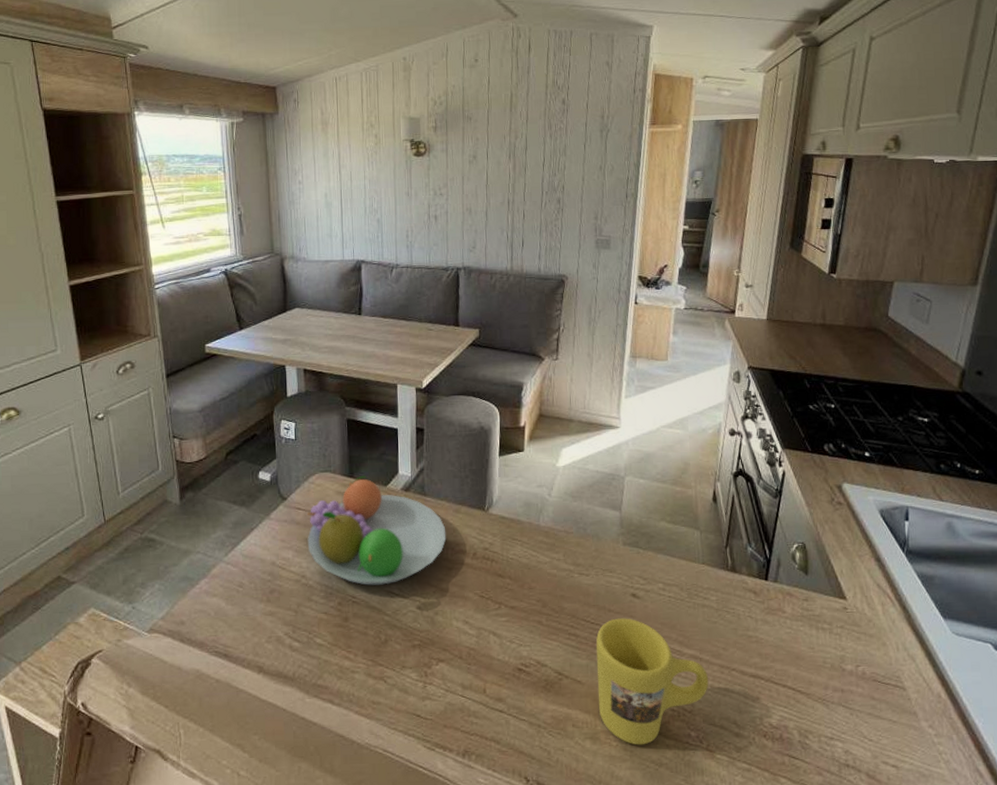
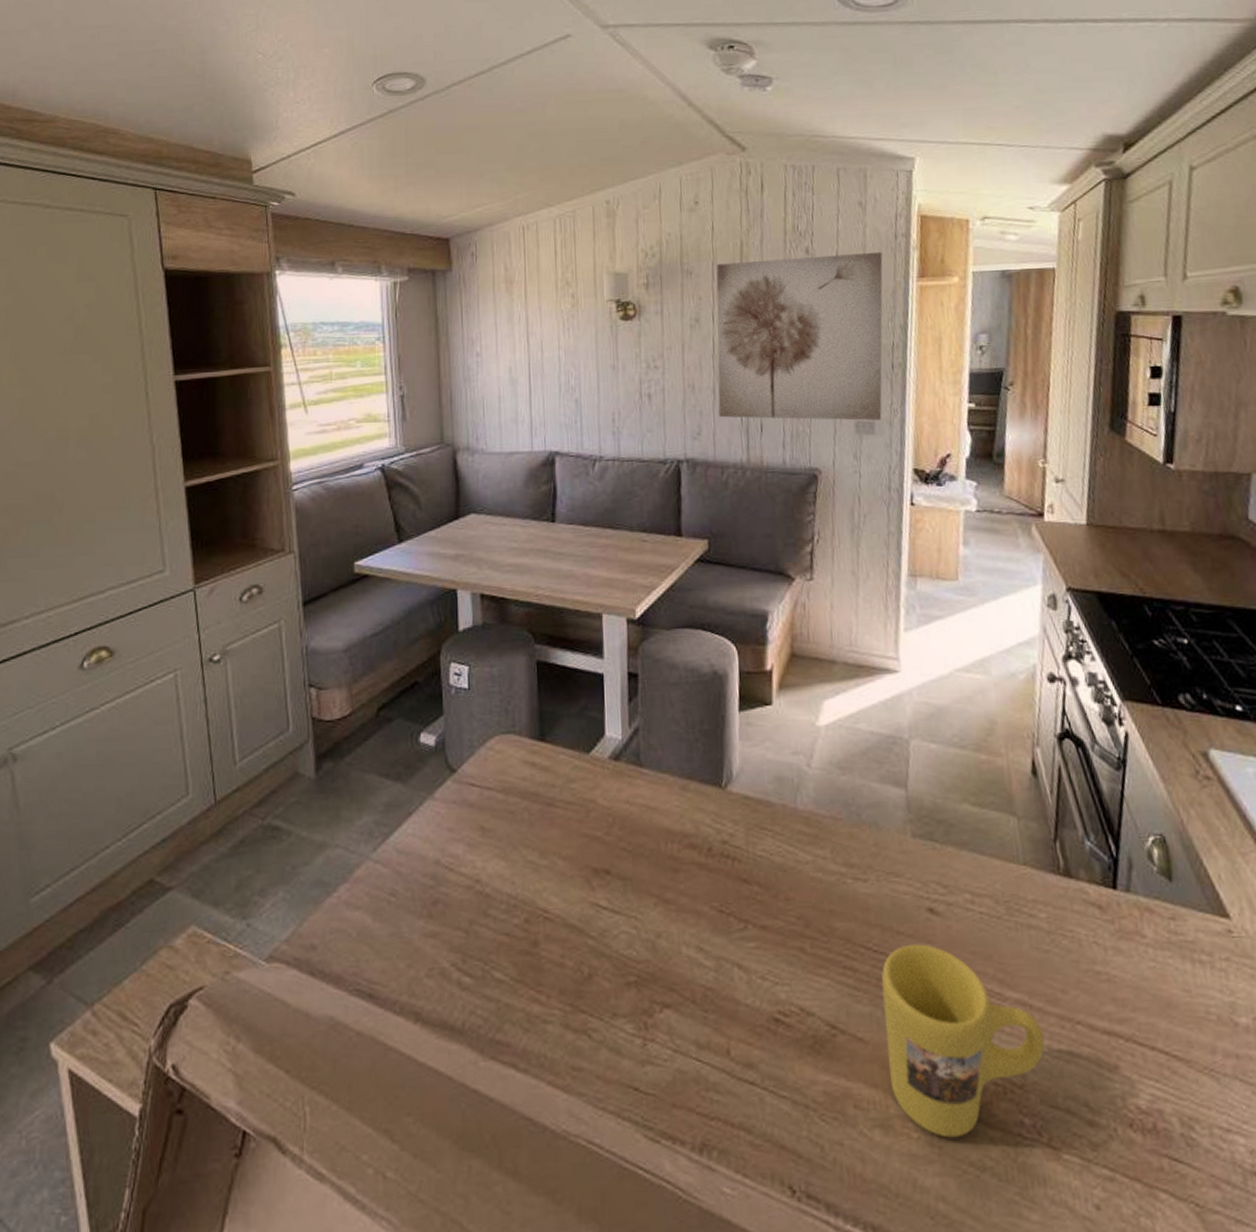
fruit bowl: present [306,476,447,585] -> none [482,739,671,894]
wall art: none [489,103,623,239] -> present [716,251,883,421]

